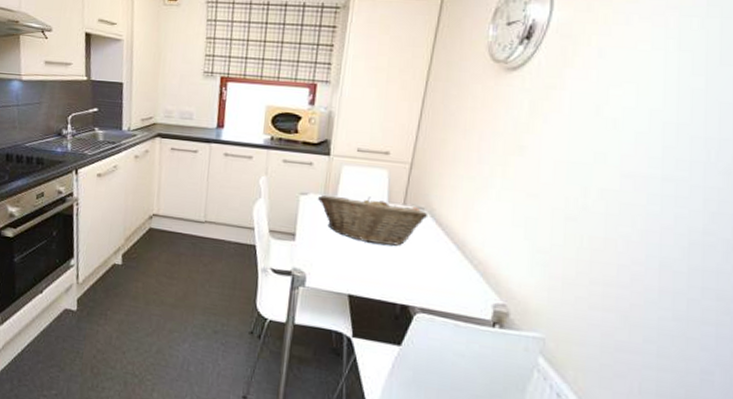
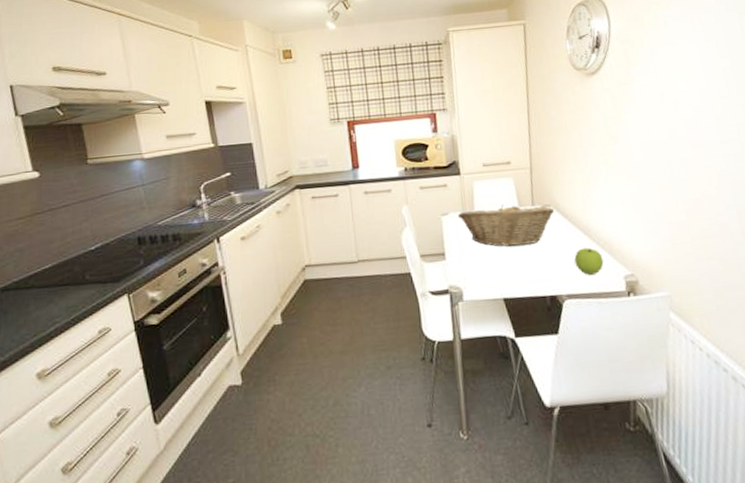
apple: none [438,263,473,294] -> present [574,248,604,275]

